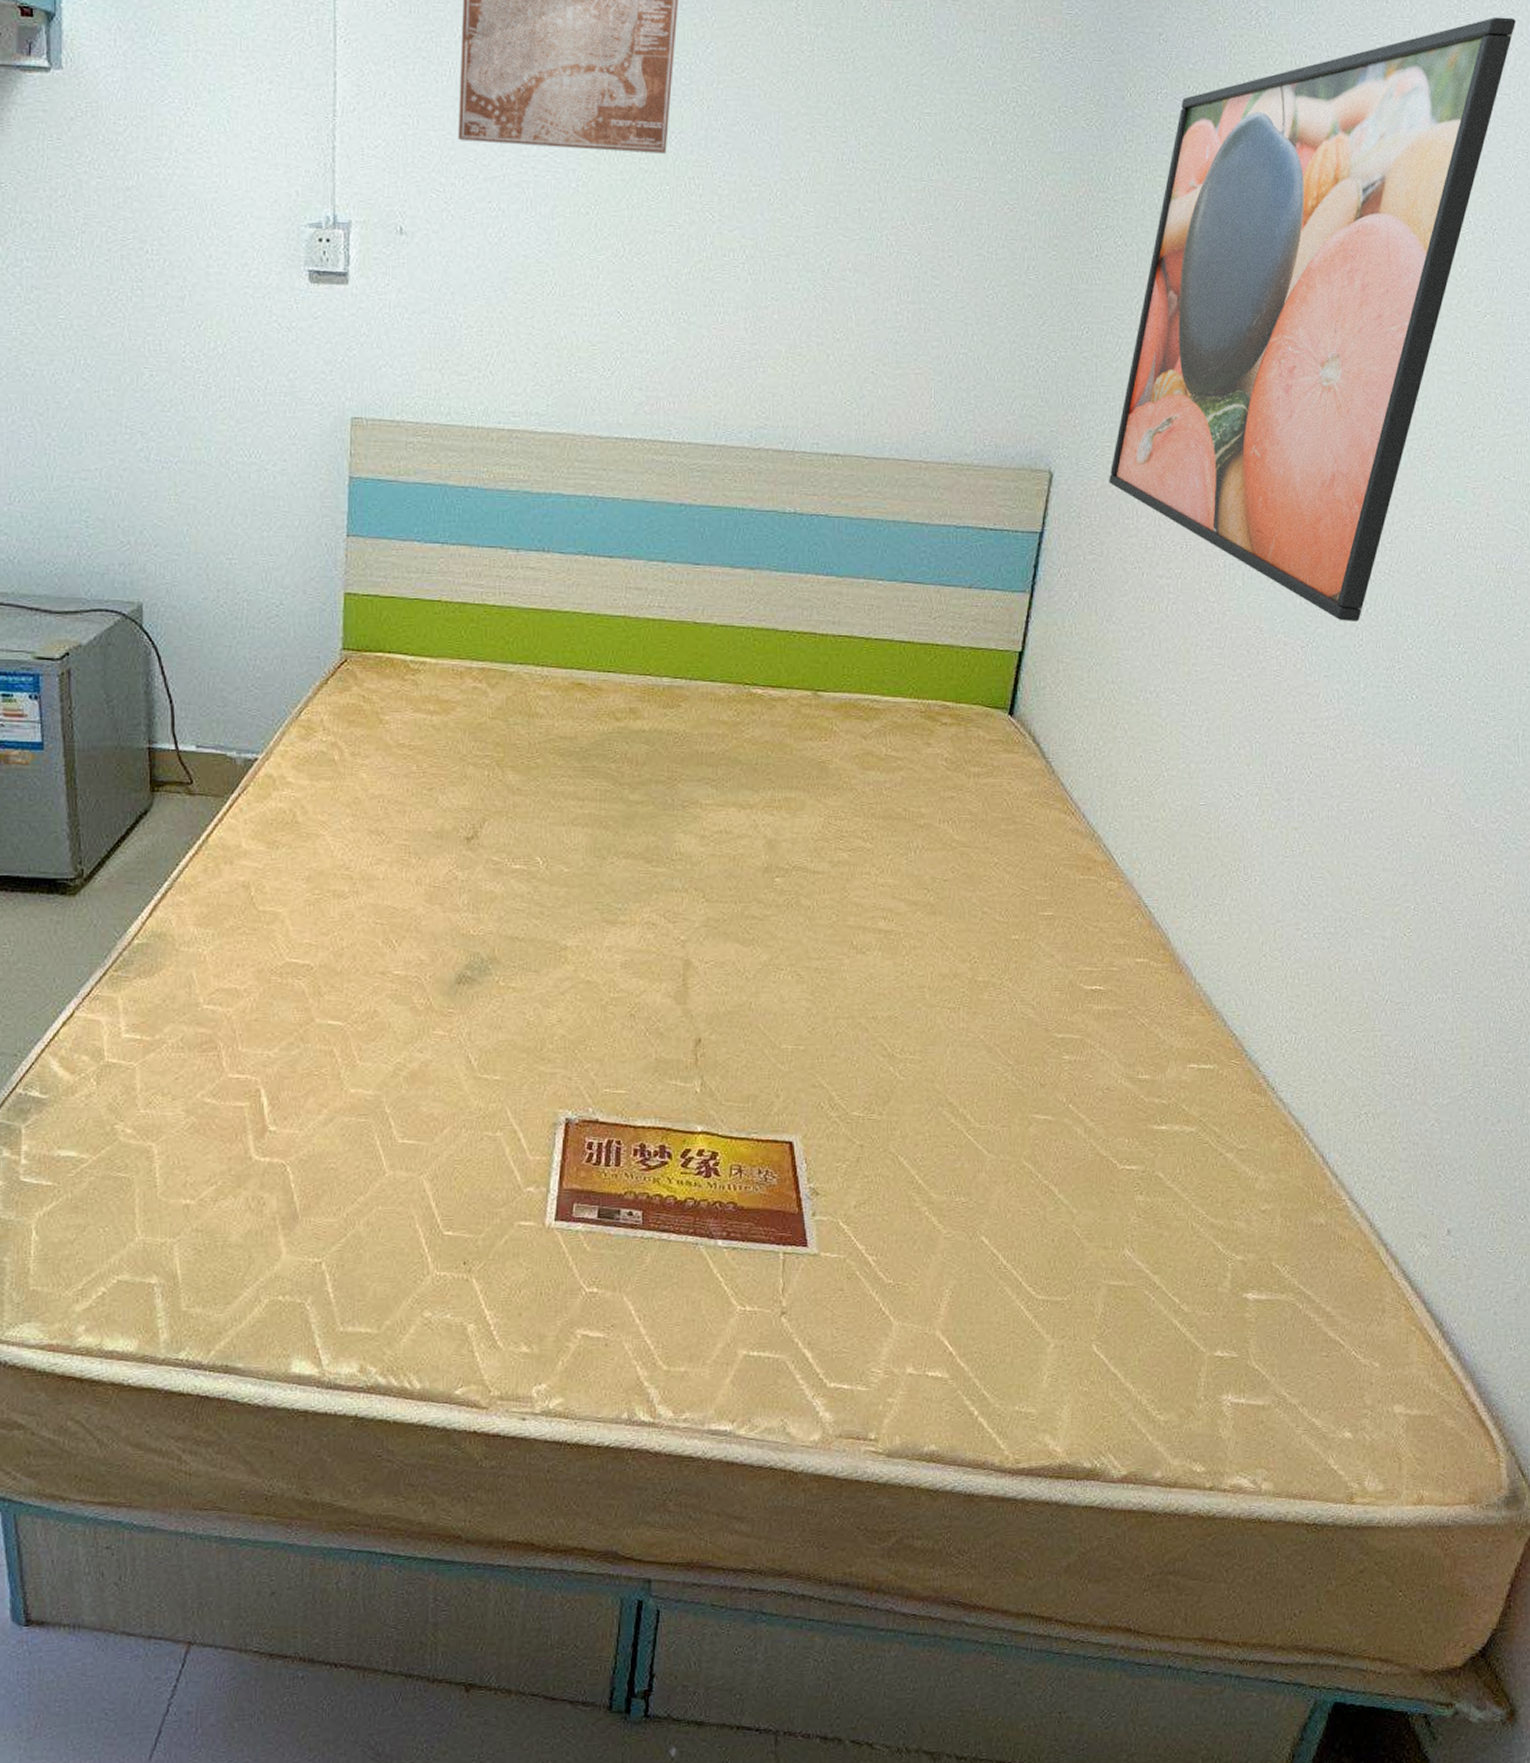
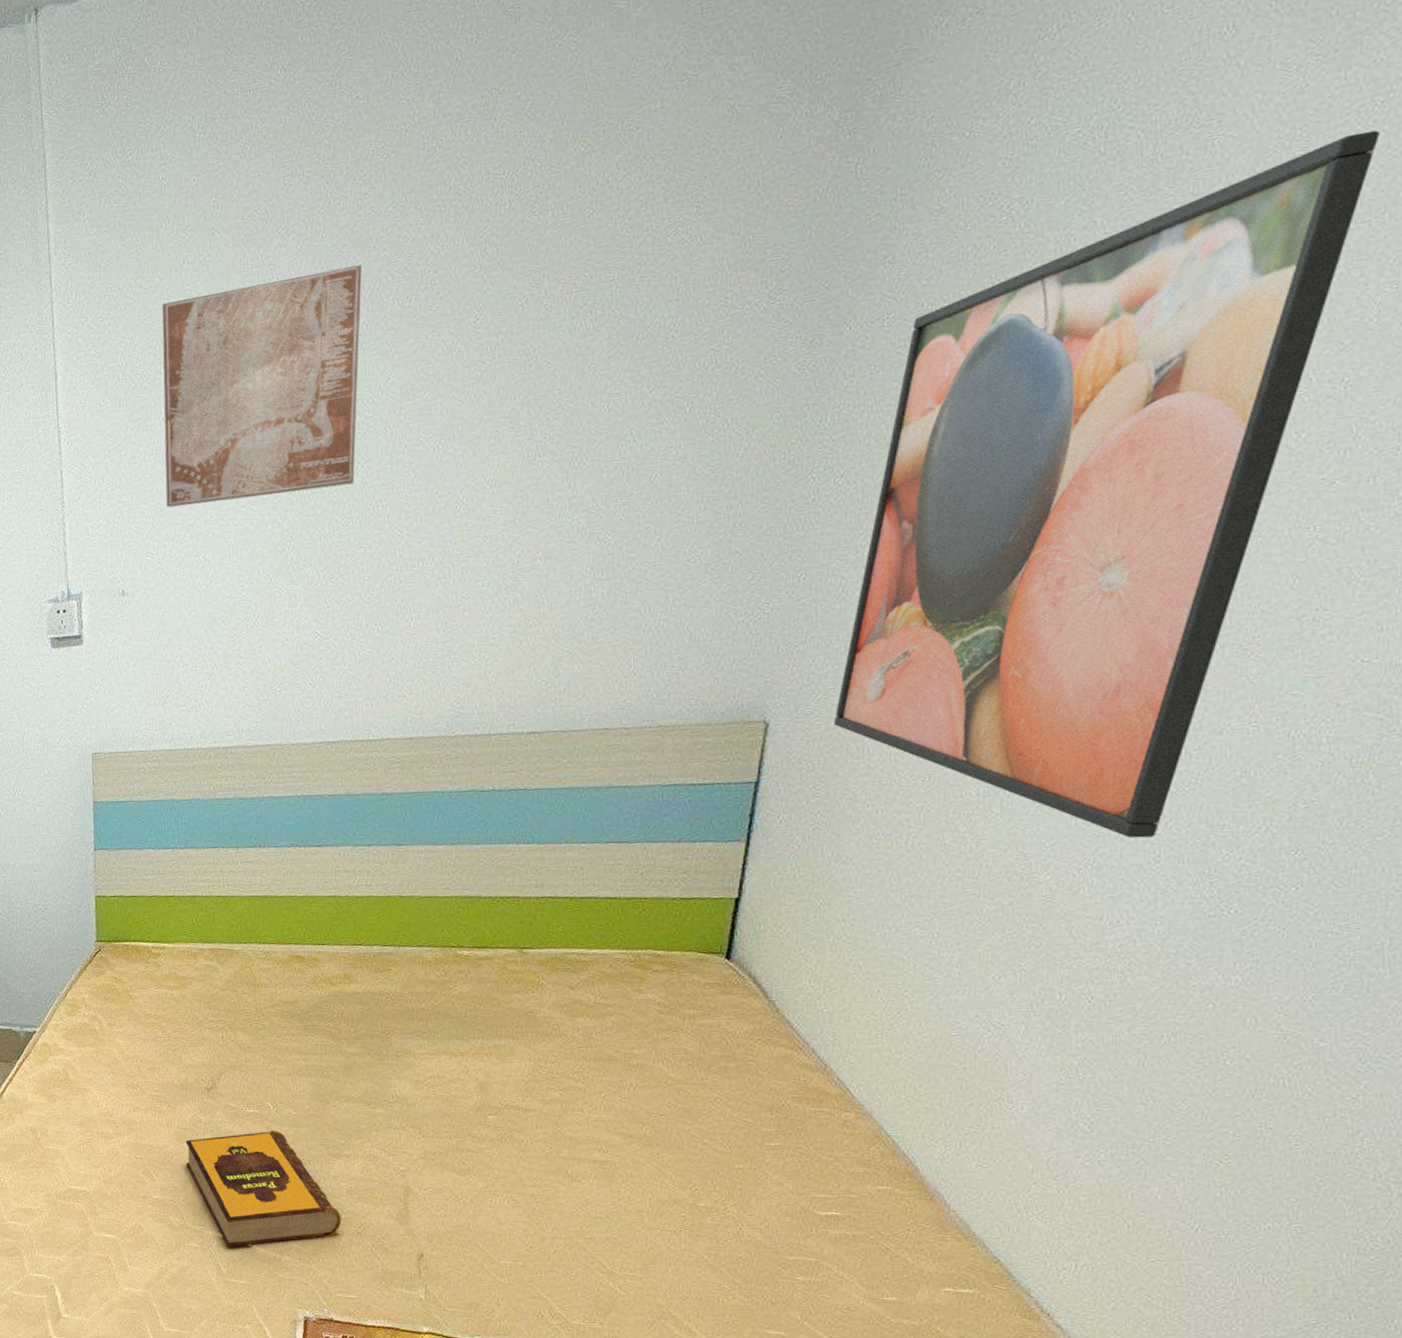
hardback book: none [437,891,614,1035] -> present [185,1130,342,1247]

